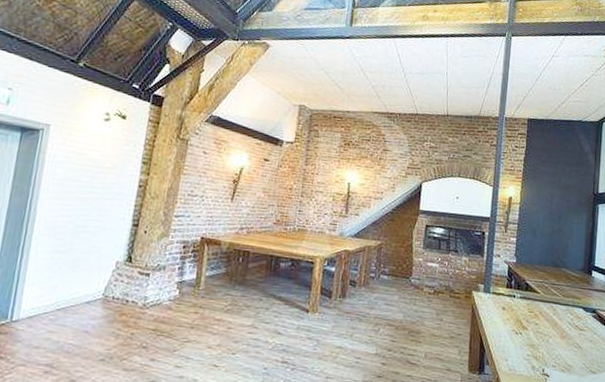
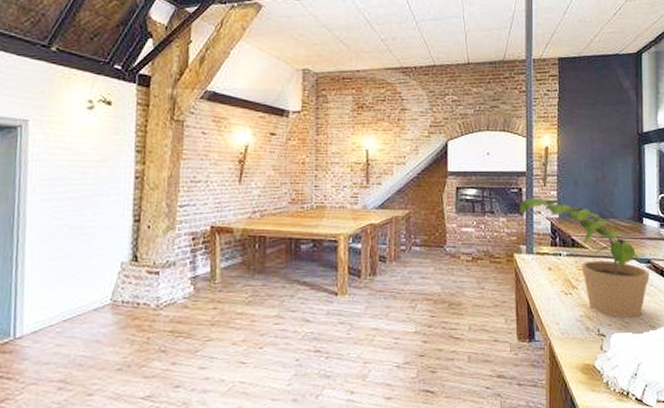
potted plant: none [480,241,594,362] -> present [519,197,650,318]

